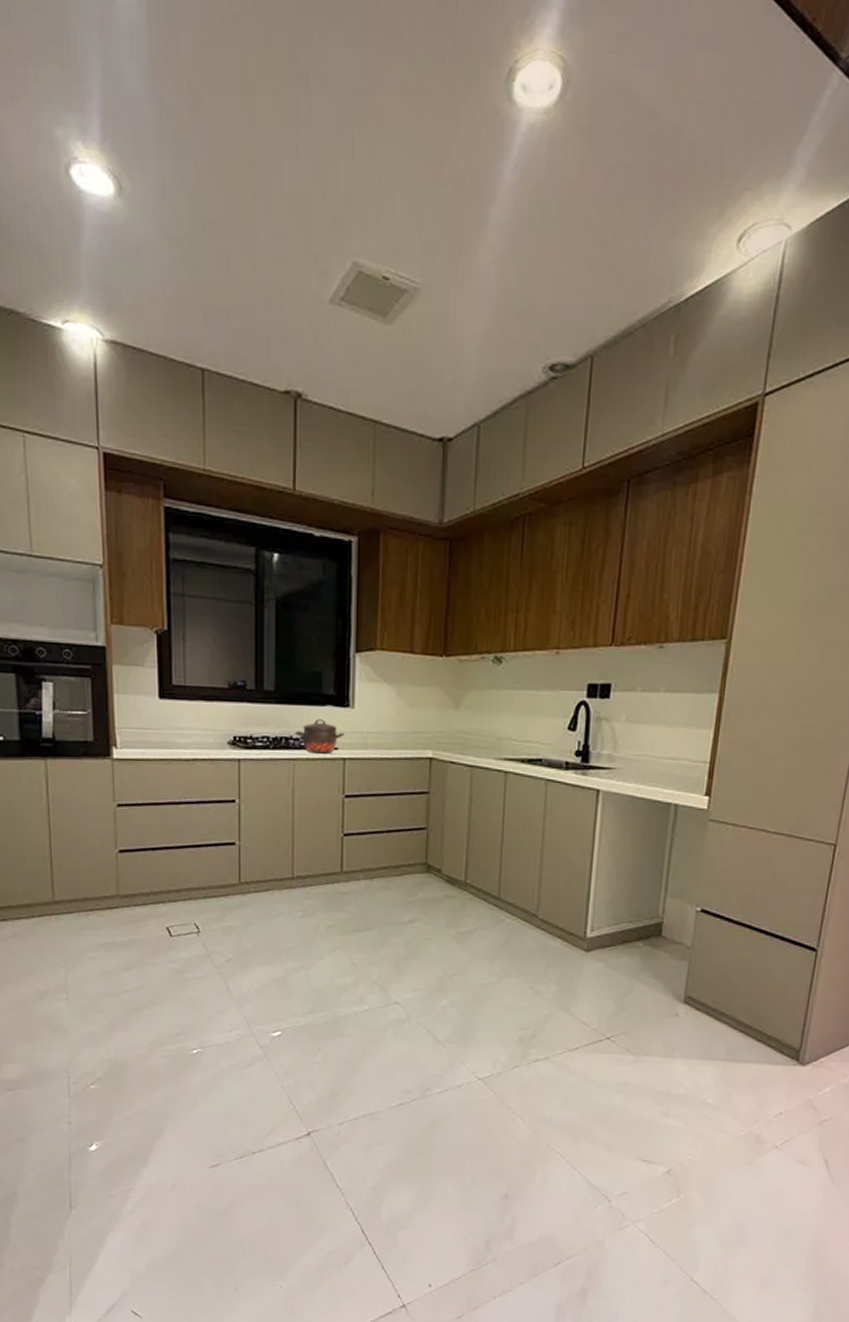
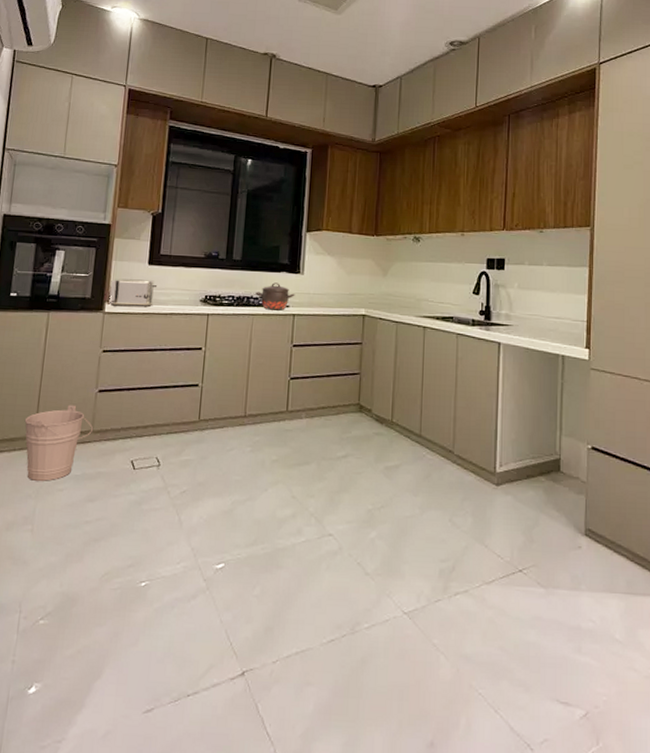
bucket: none [38,867,118,949] -> present [24,404,93,481]
toaster: none [117,716,174,753] -> present [110,278,158,308]

